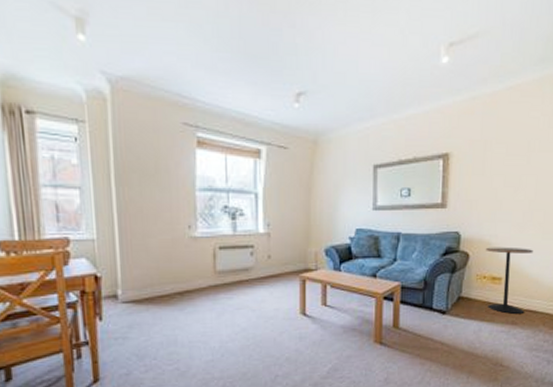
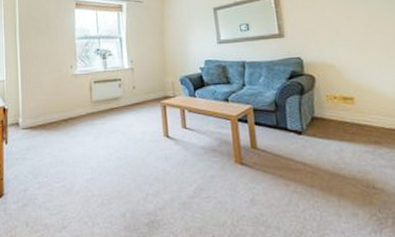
pedestal table: present [485,247,533,314] -> none [329,68,386,133]

